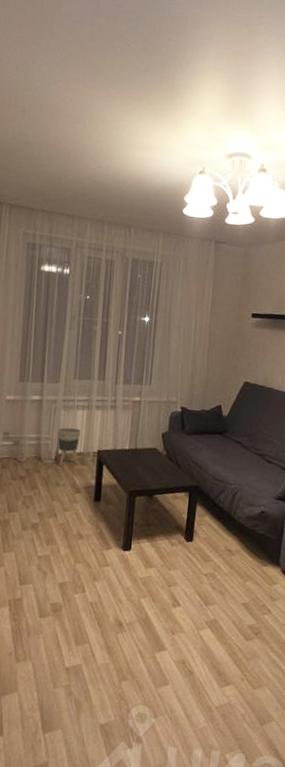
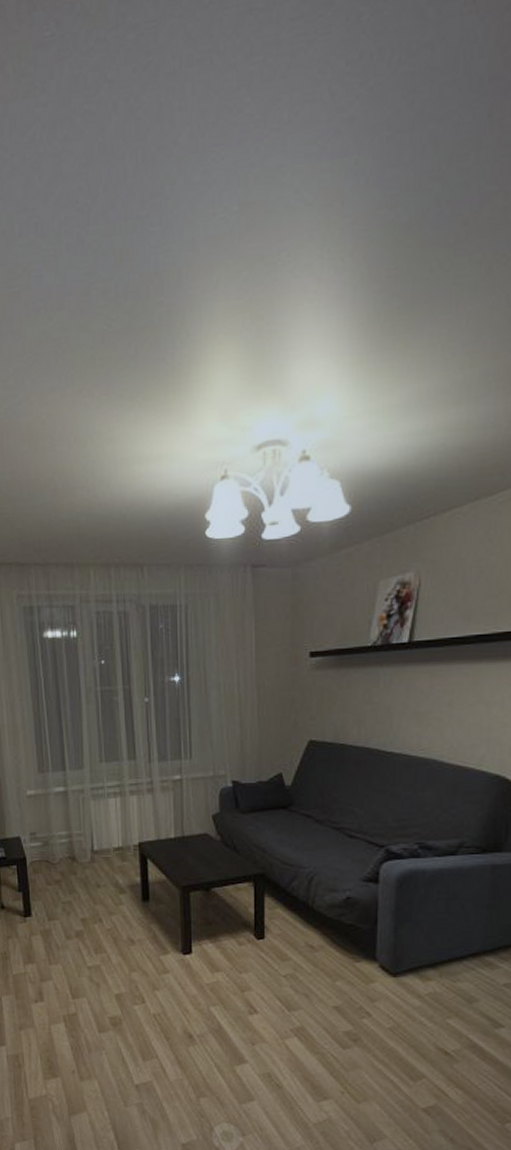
planter: present [57,427,81,466] -> none [89,819,119,865]

